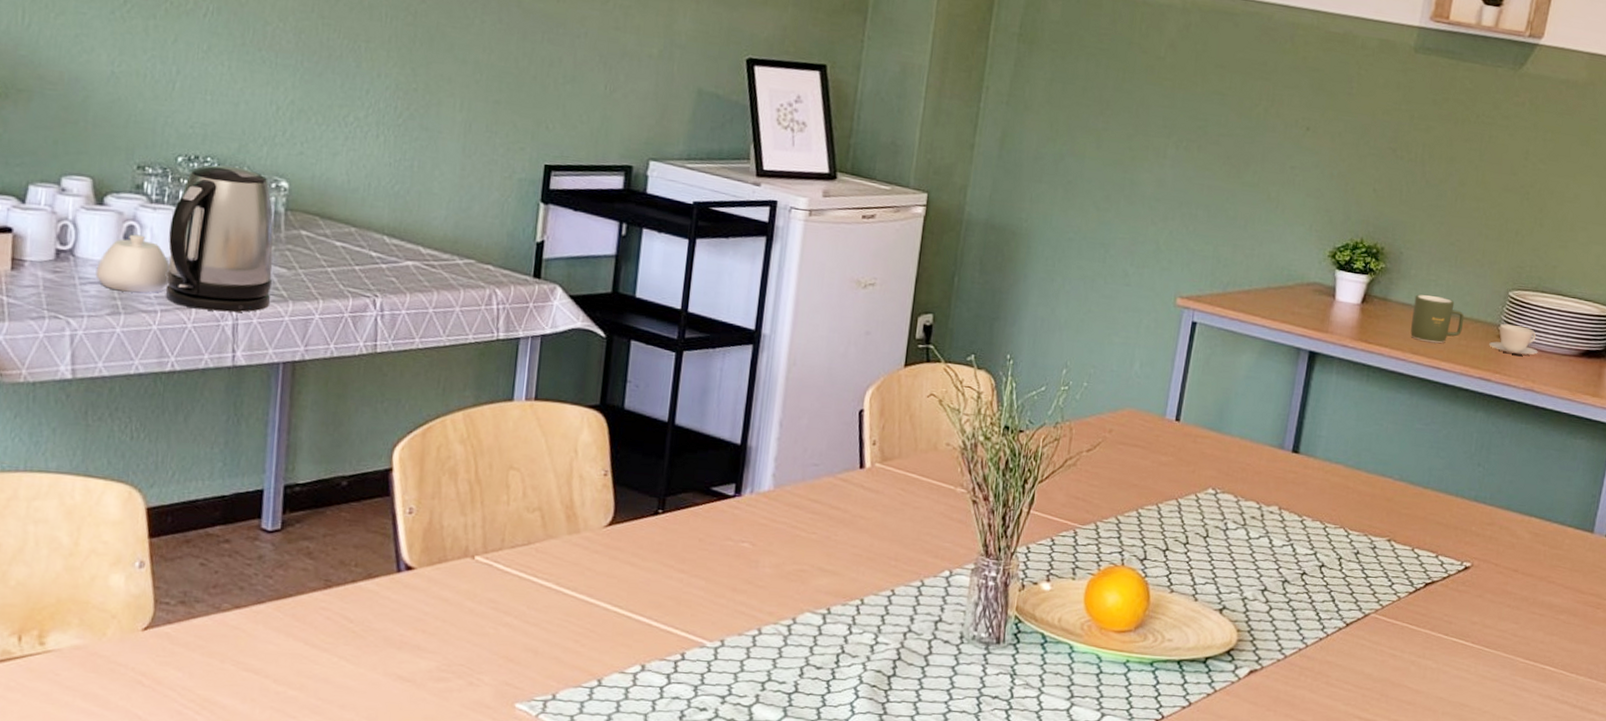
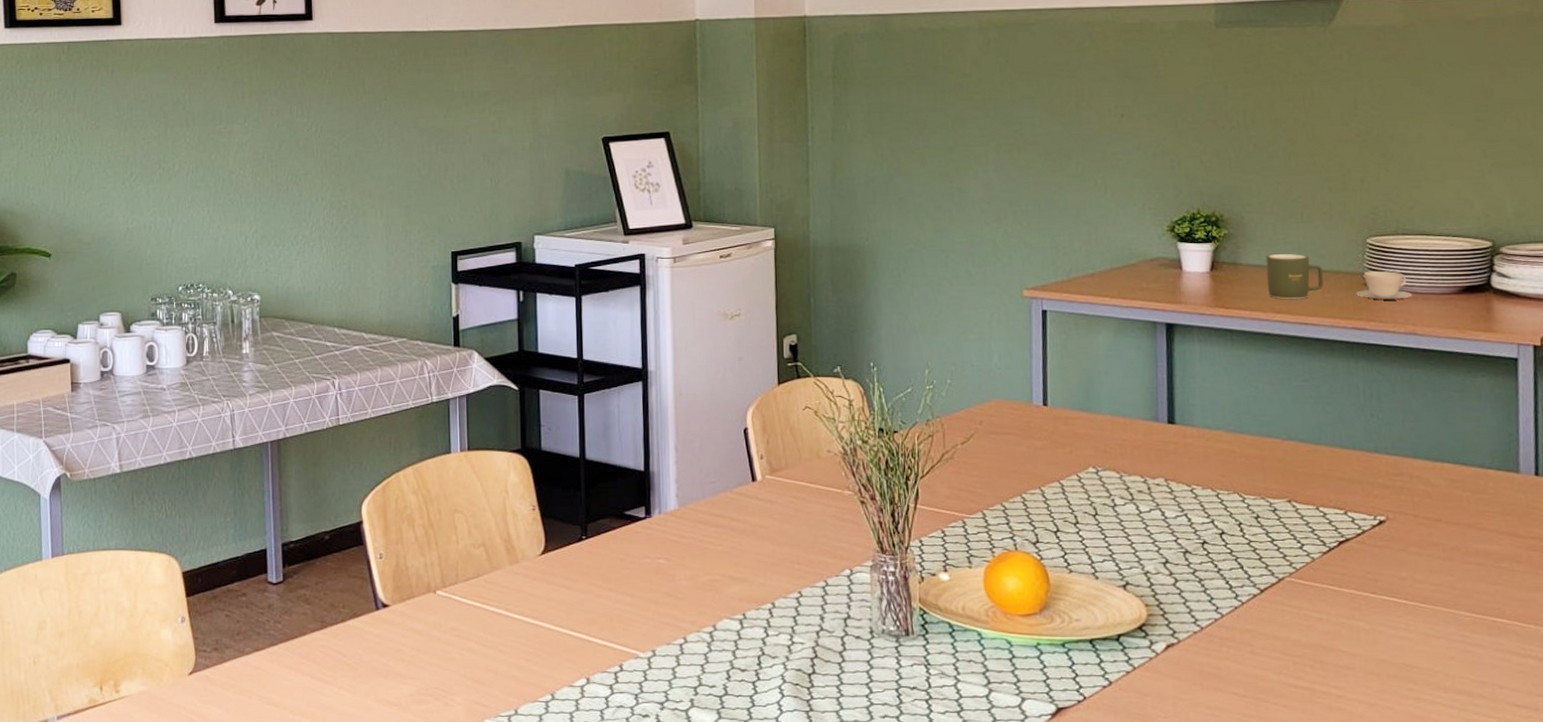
sugar bowl: present [95,234,171,293] -> none [129,352,182,399]
kettle: present [165,165,274,313] -> none [178,288,256,406]

